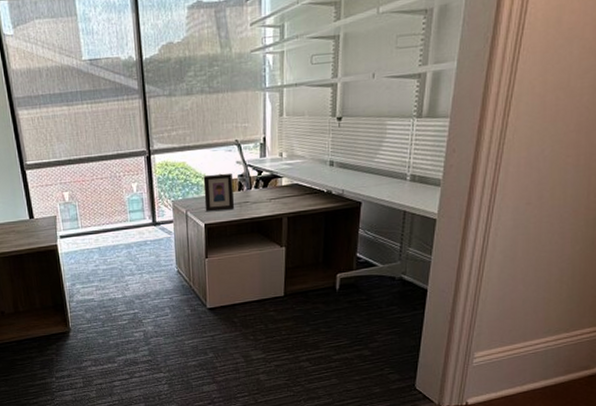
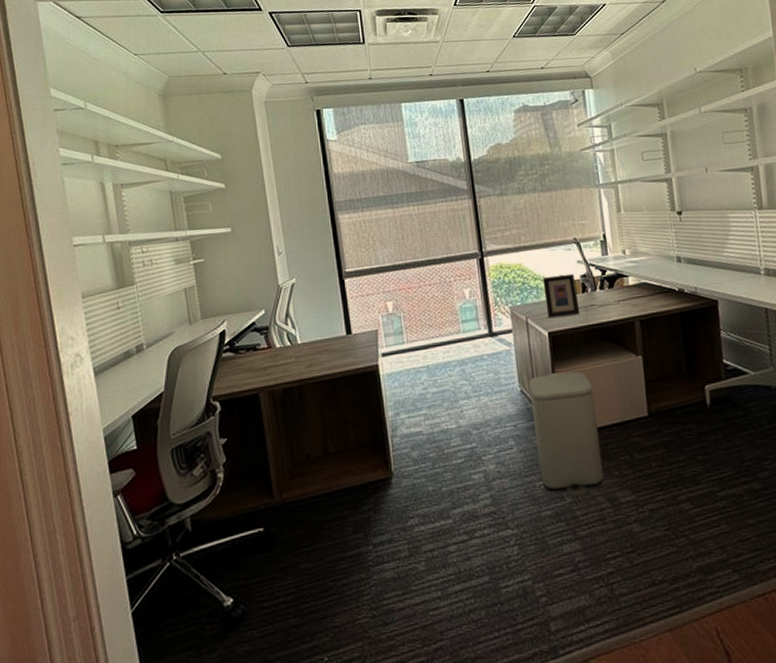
pedal bin: none [185,258,242,353] -> present [529,372,604,497]

